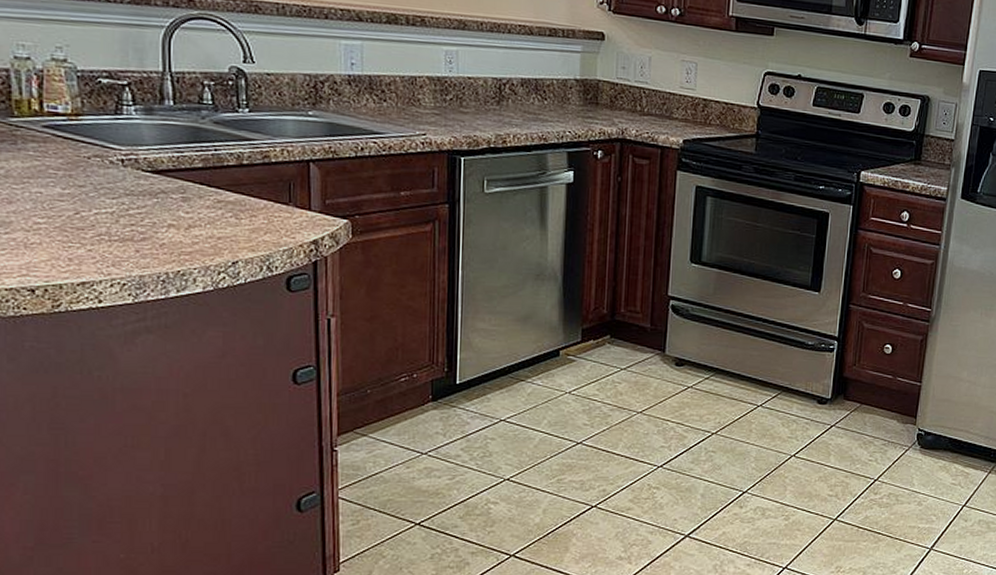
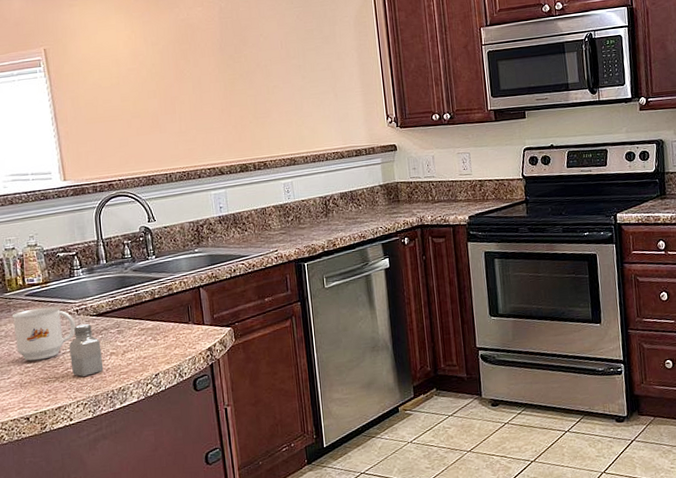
mug: none [18,146,118,217] -> present [12,306,76,361]
saltshaker: none [106,179,156,249] -> present [69,323,104,377]

